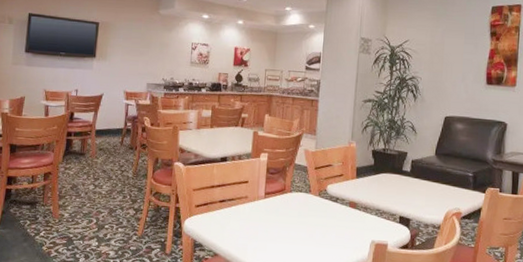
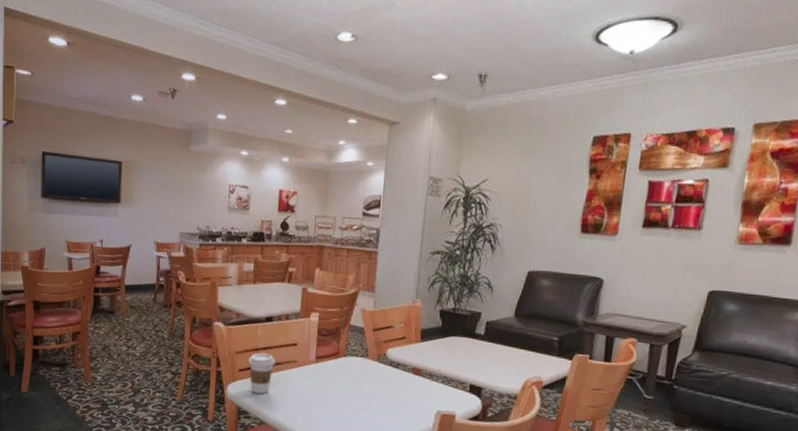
coffee cup: none [204,189,229,228] -> present [247,352,275,394]

